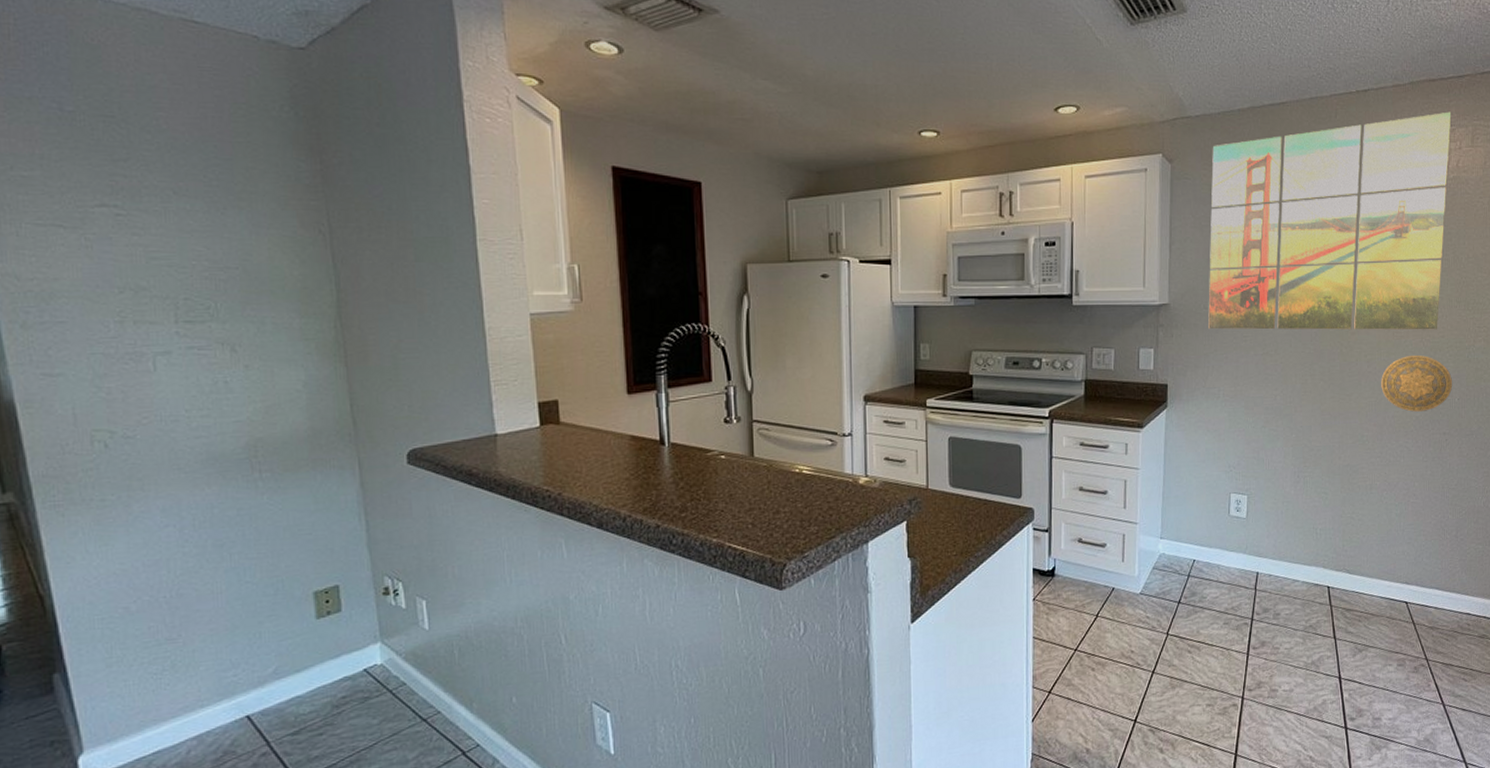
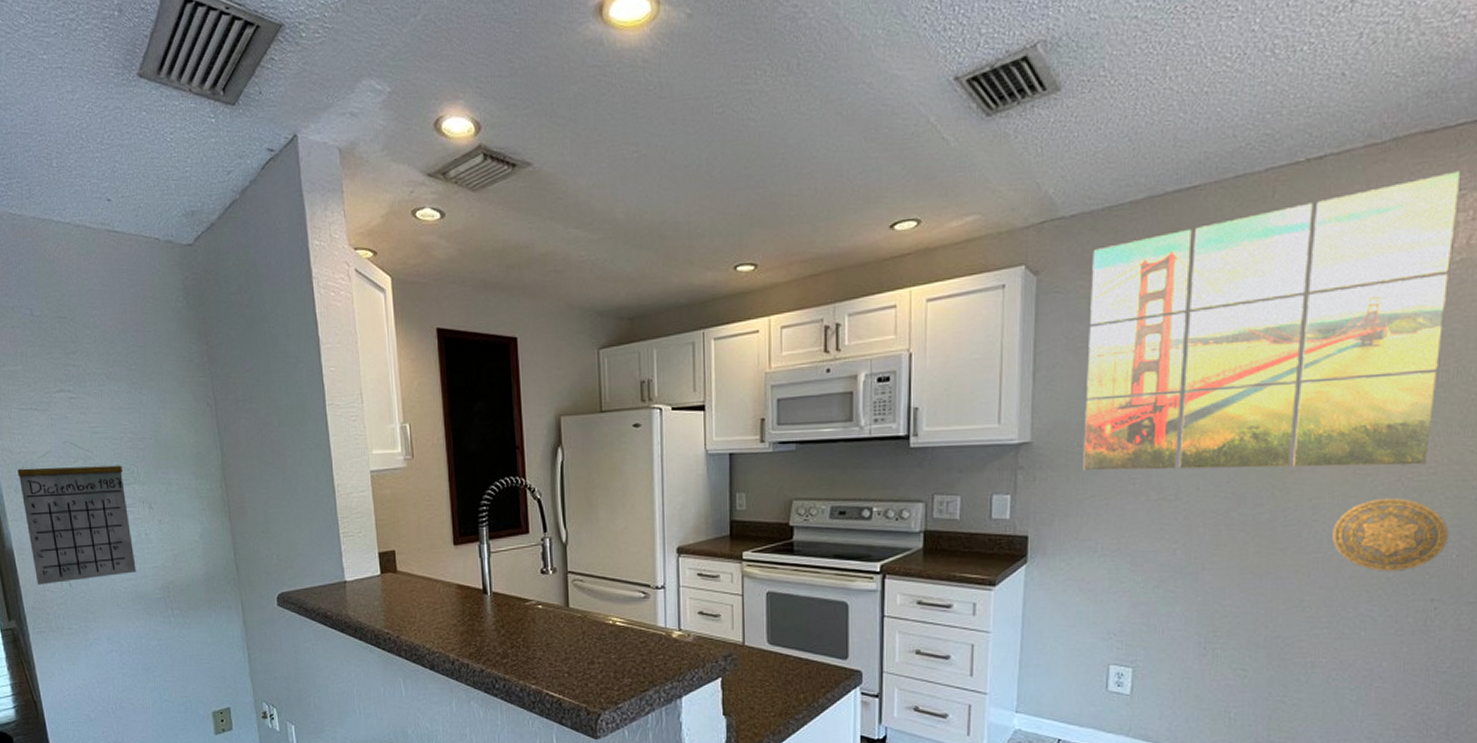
calendar: none [27,267,209,446] -> present [17,441,137,585]

